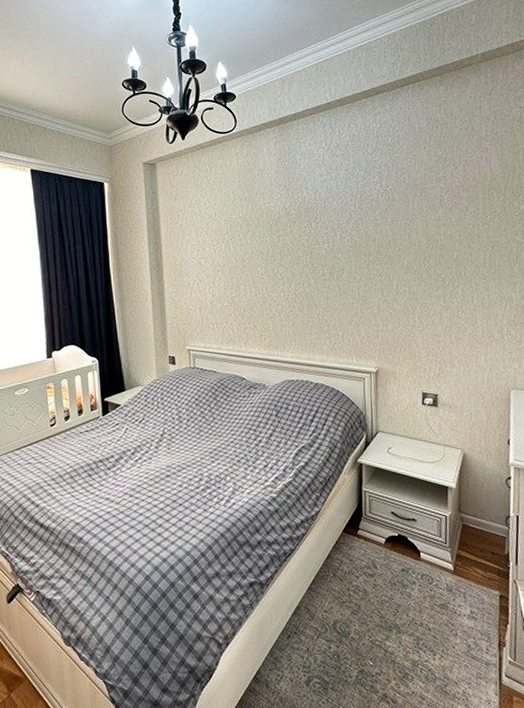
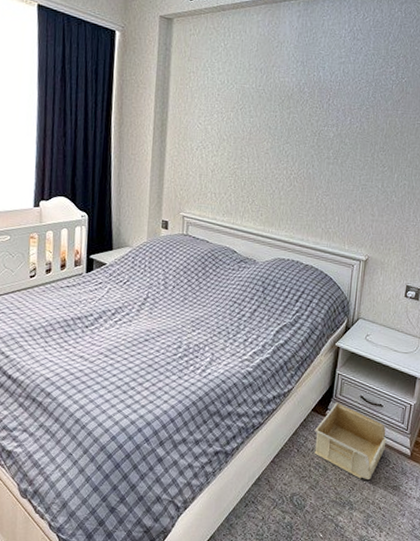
storage bin: none [349,521,426,600] -> present [314,403,387,479]

